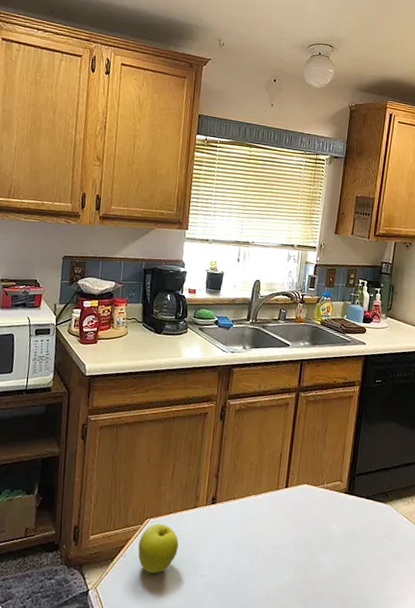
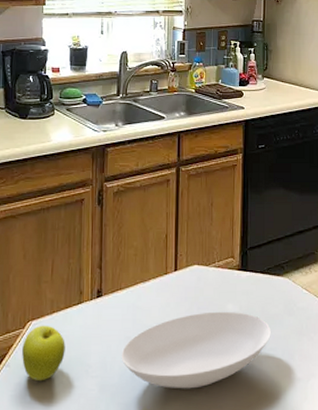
bowl: none [228,528,370,597] -> present [121,311,271,389]

